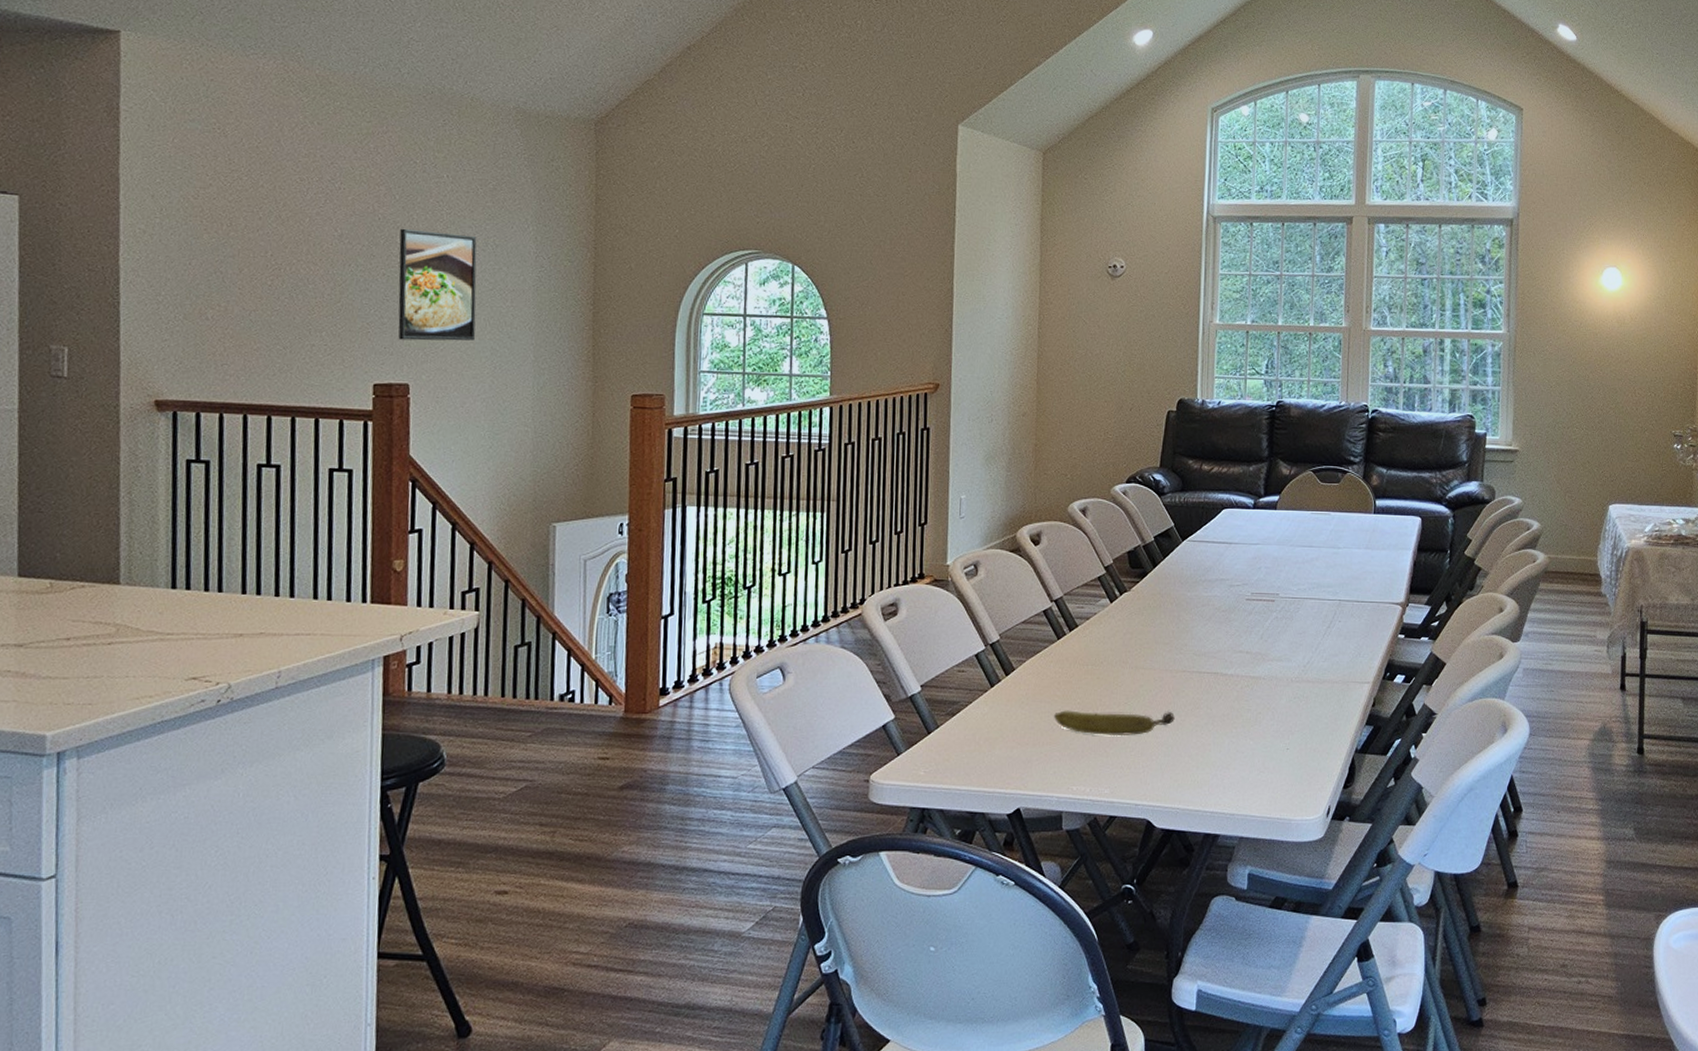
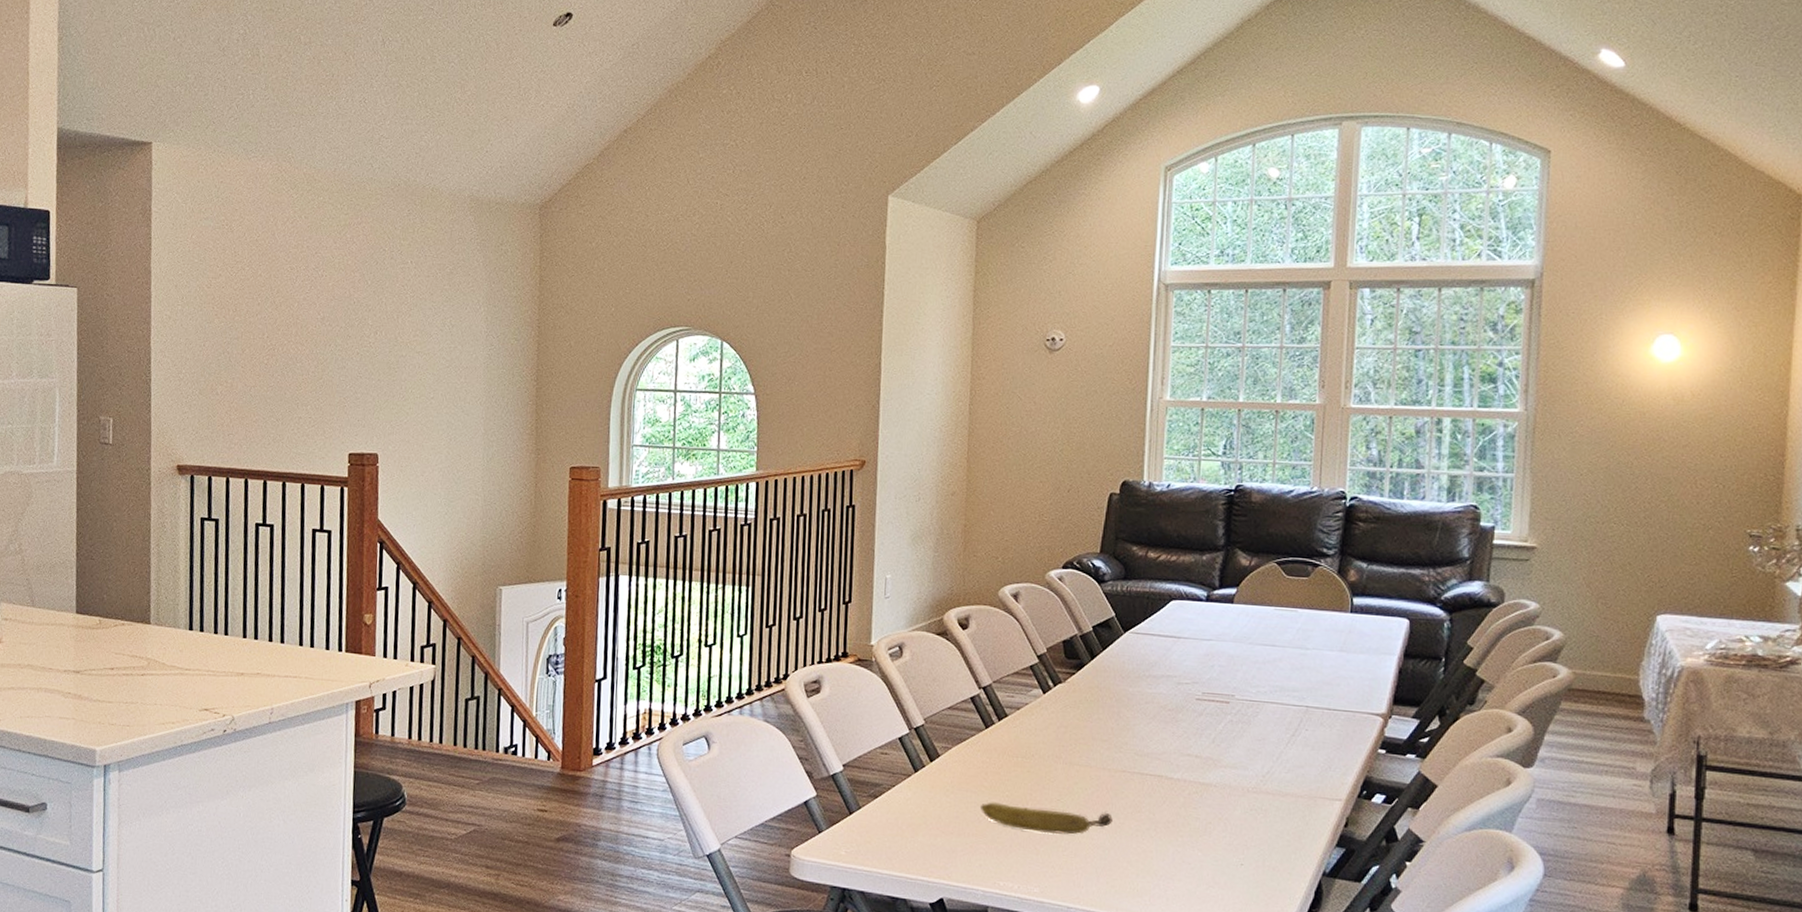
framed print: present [398,228,477,341] -> none [369,311,436,415]

